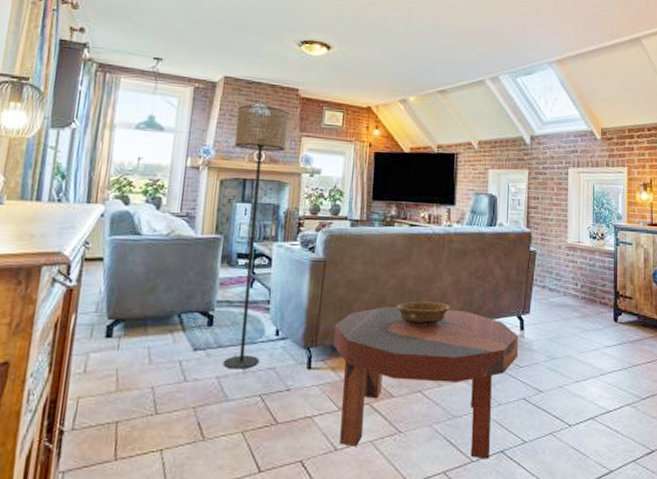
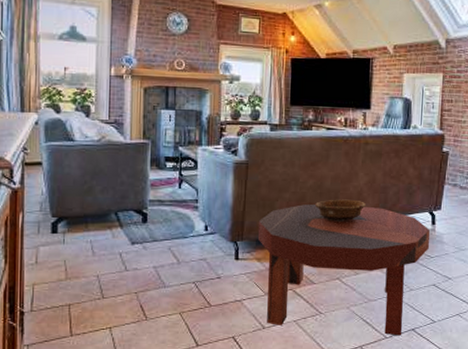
floor lamp: present [222,105,288,369] -> none [155,13,205,260]

